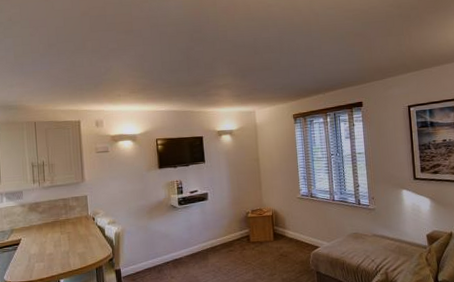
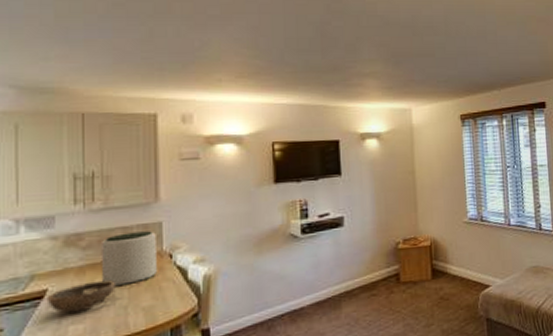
bowl: none [22,234,61,255] -> present [48,280,116,314]
plant pot: none [50,201,86,239] -> present [100,231,157,287]

